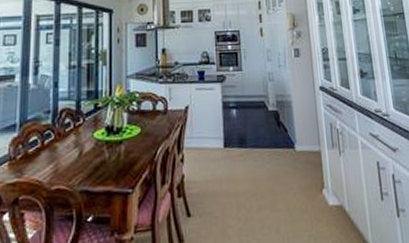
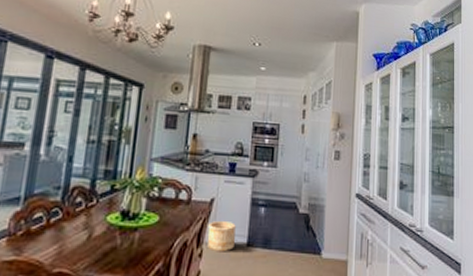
wooden bucket: none [186,125,212,155] -> present [207,220,236,251]

